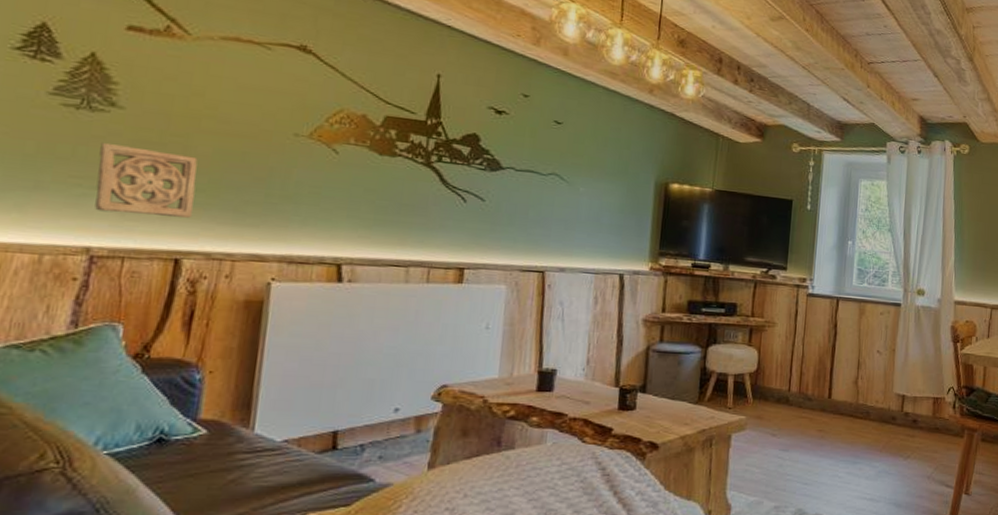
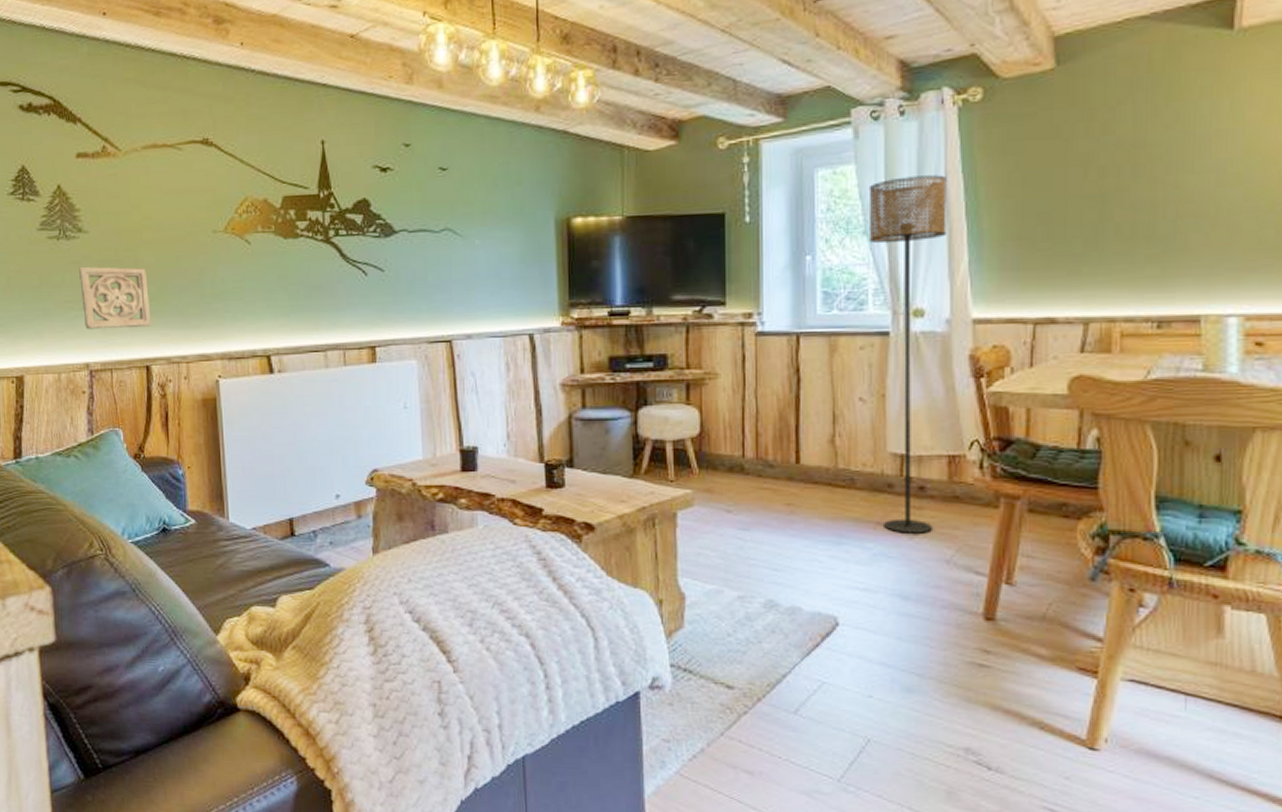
floor lamp: none [887,195,944,456] -> present [868,175,947,533]

